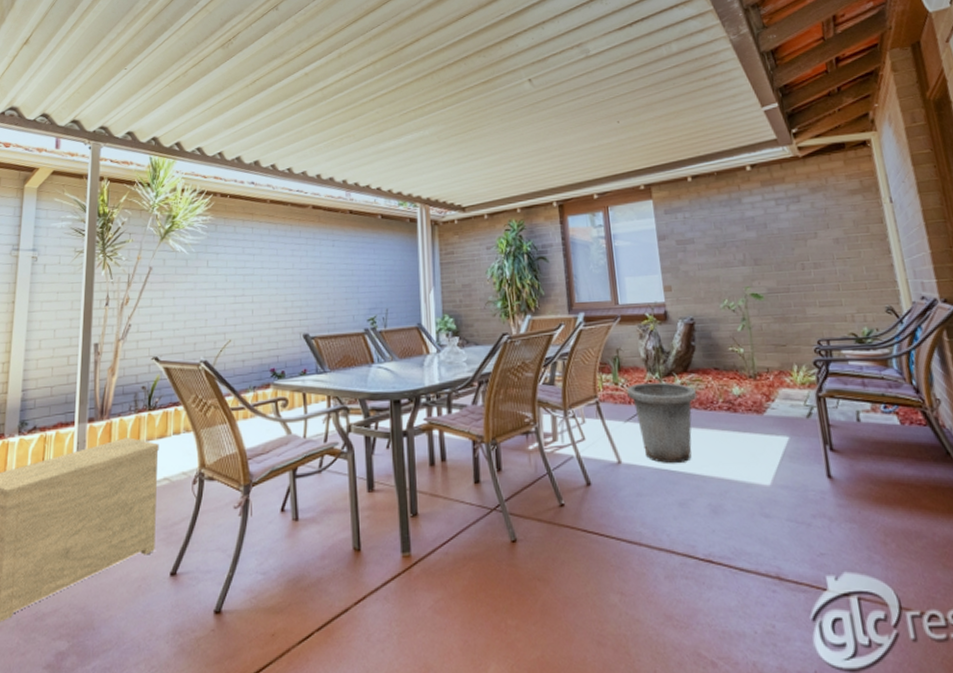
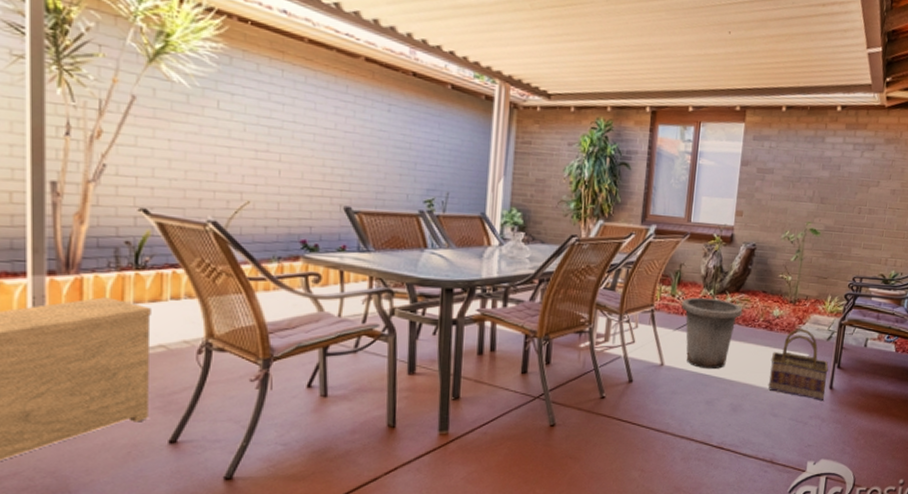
basket: none [743,406,824,494] -> present [769,328,829,400]

